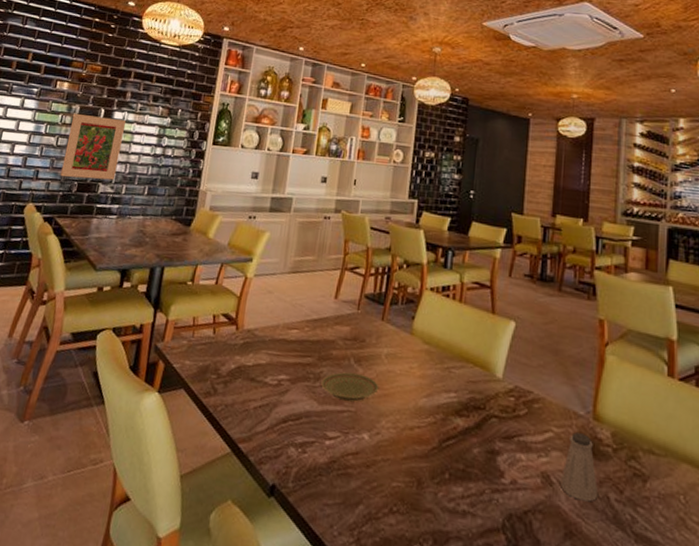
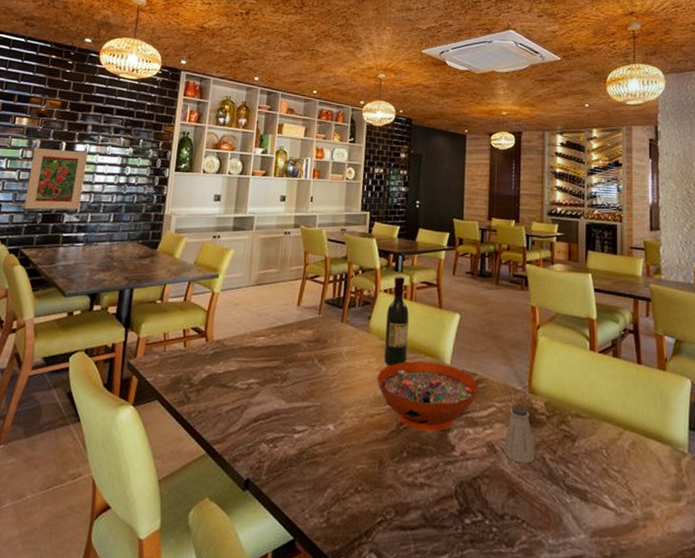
plate: present [321,371,379,402] -> none [288,371,342,398]
decorative bowl: none [418,370,533,454] -> present [377,360,477,432]
wine bottle: none [427,273,457,374] -> present [384,276,409,366]

